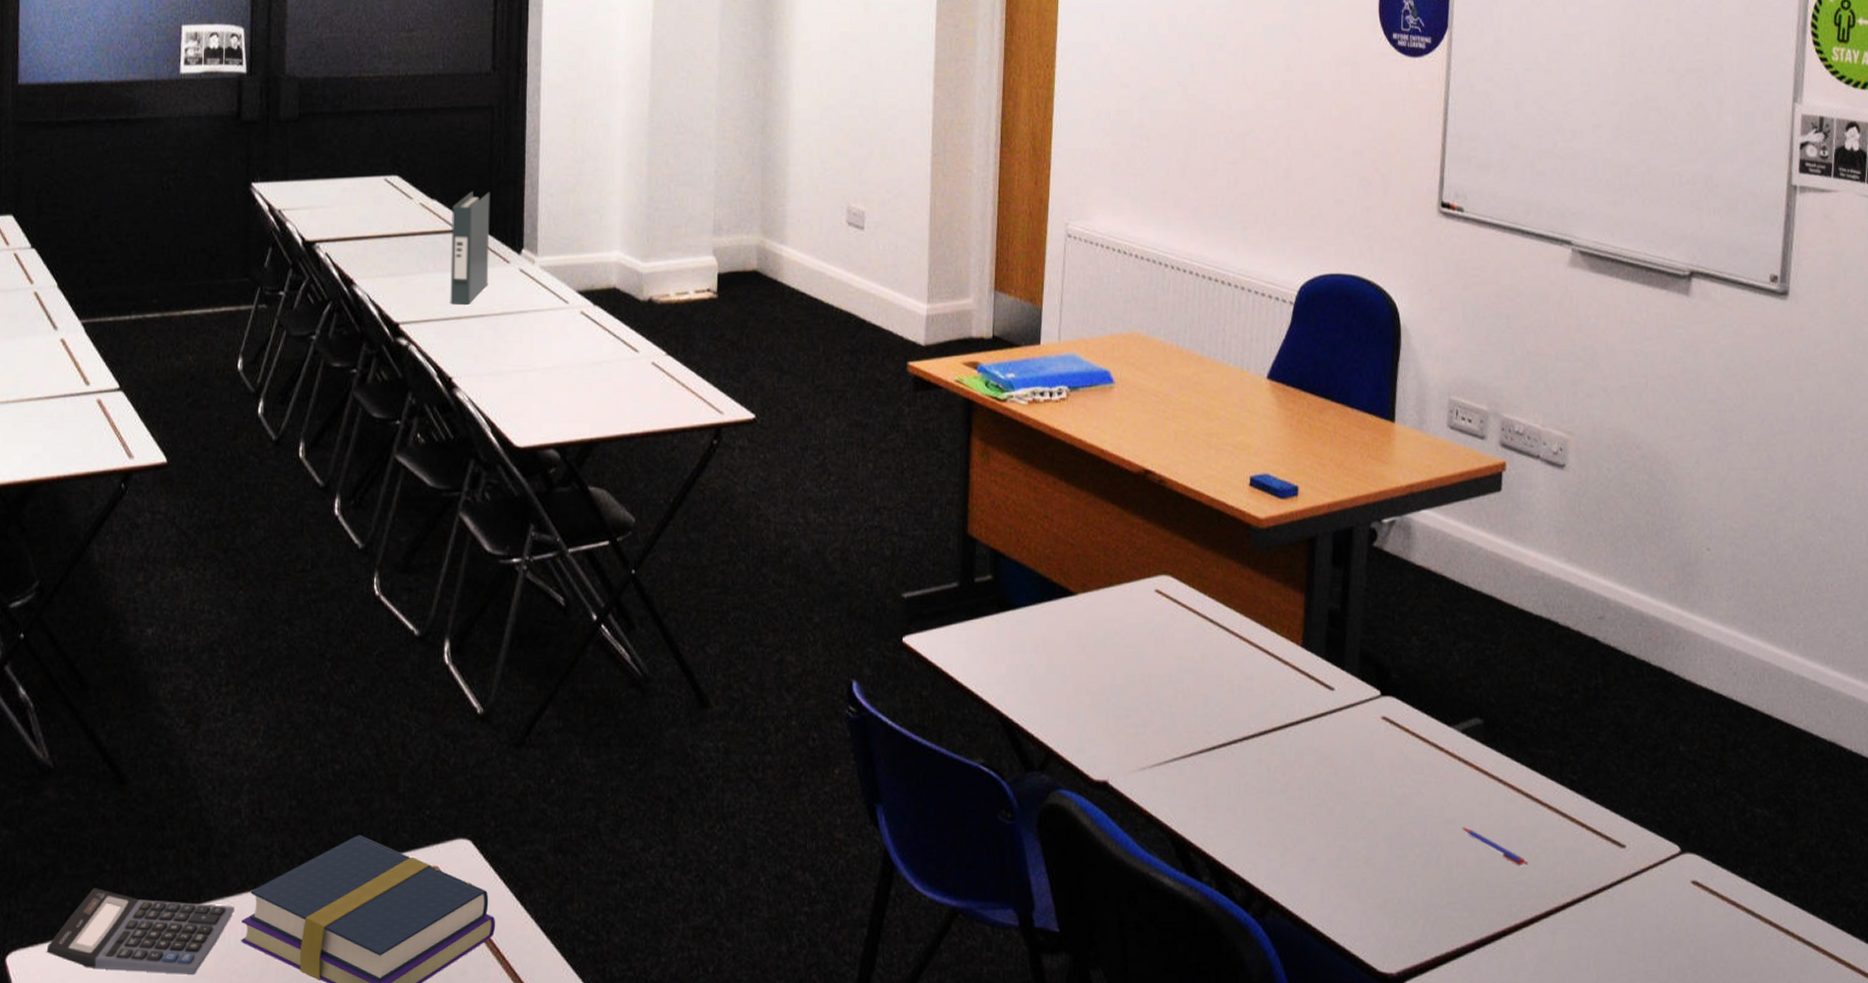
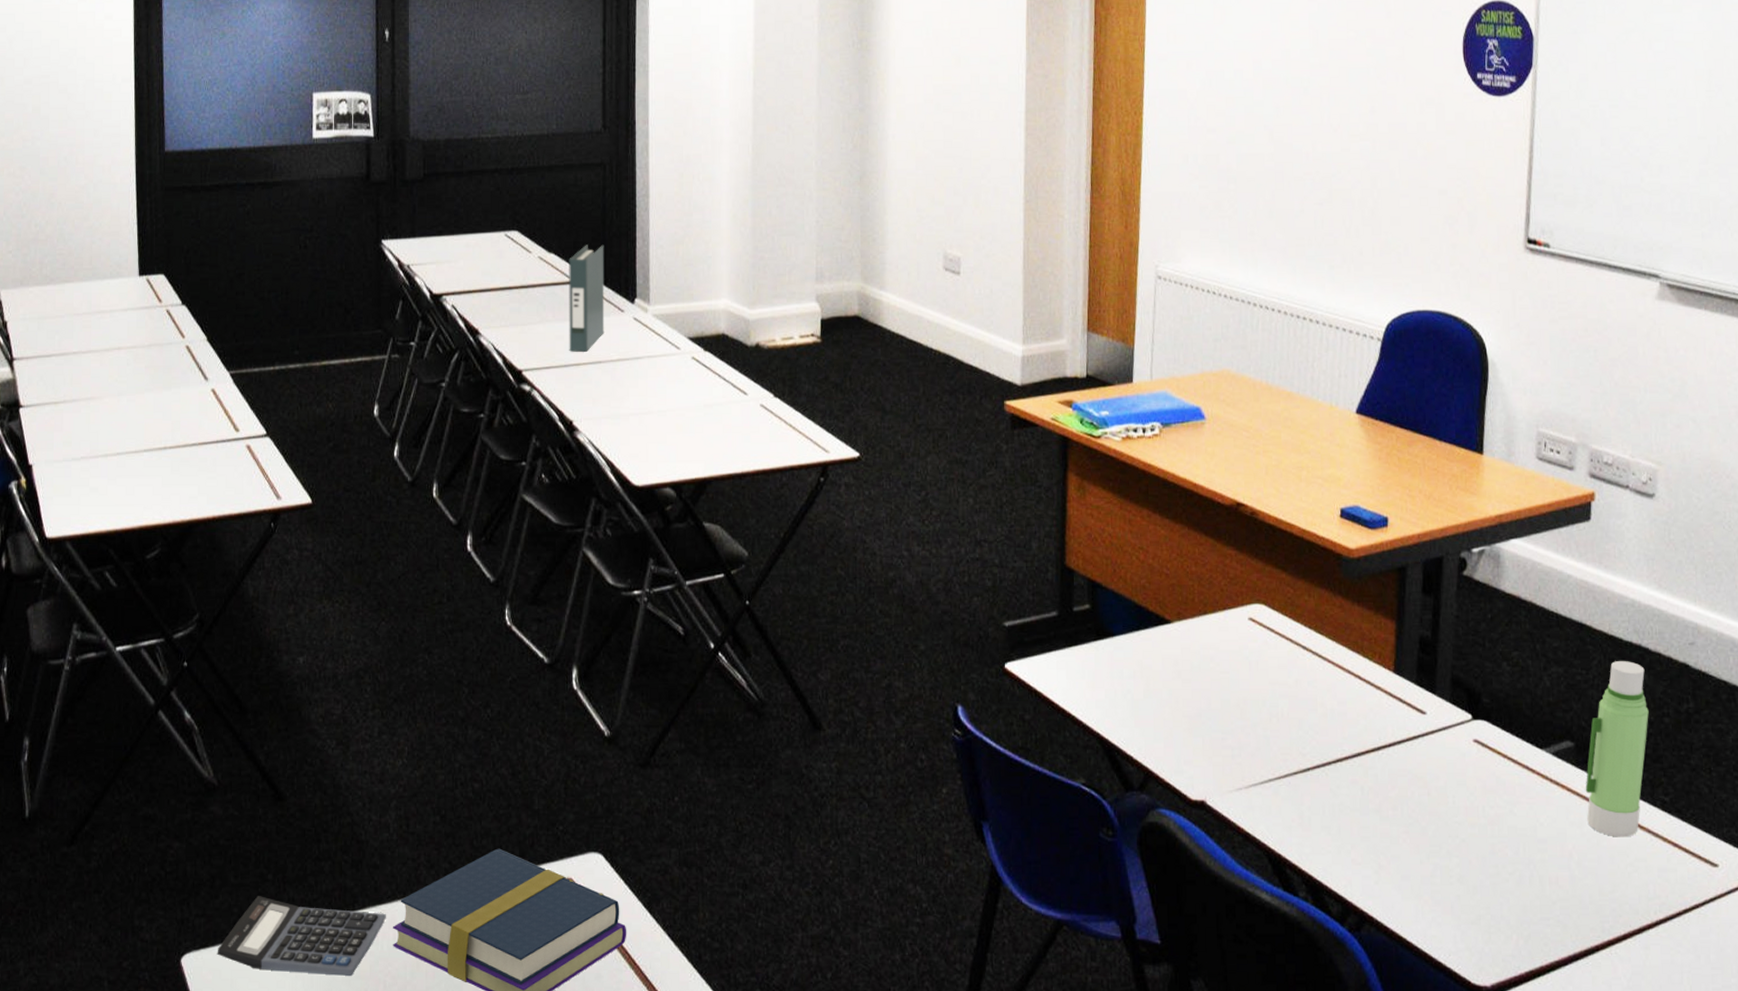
pen: present [1461,827,1528,865] -> none [1554,846,1621,883]
water bottle: none [1493,636,1558,818] -> present [1585,661,1649,837]

